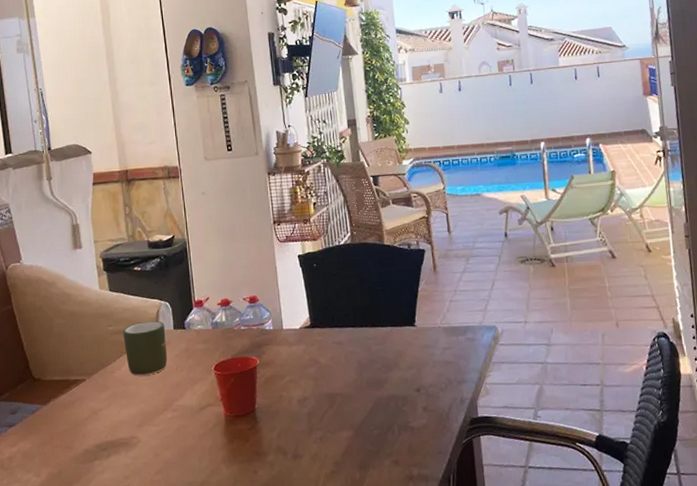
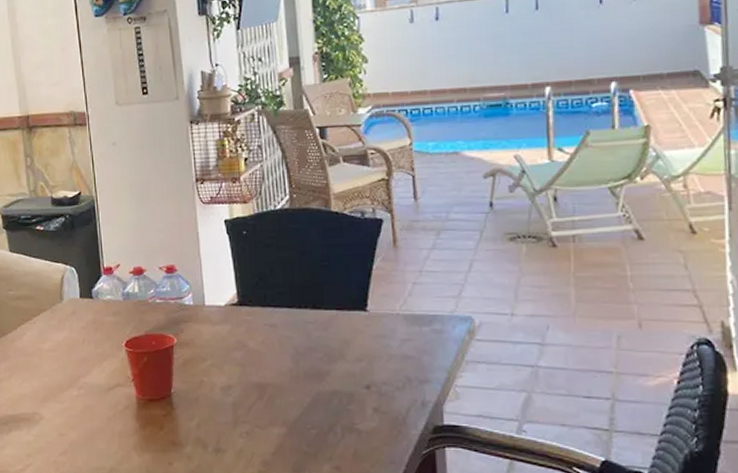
mug: present [123,321,168,376] -> none [24,287,73,347]

